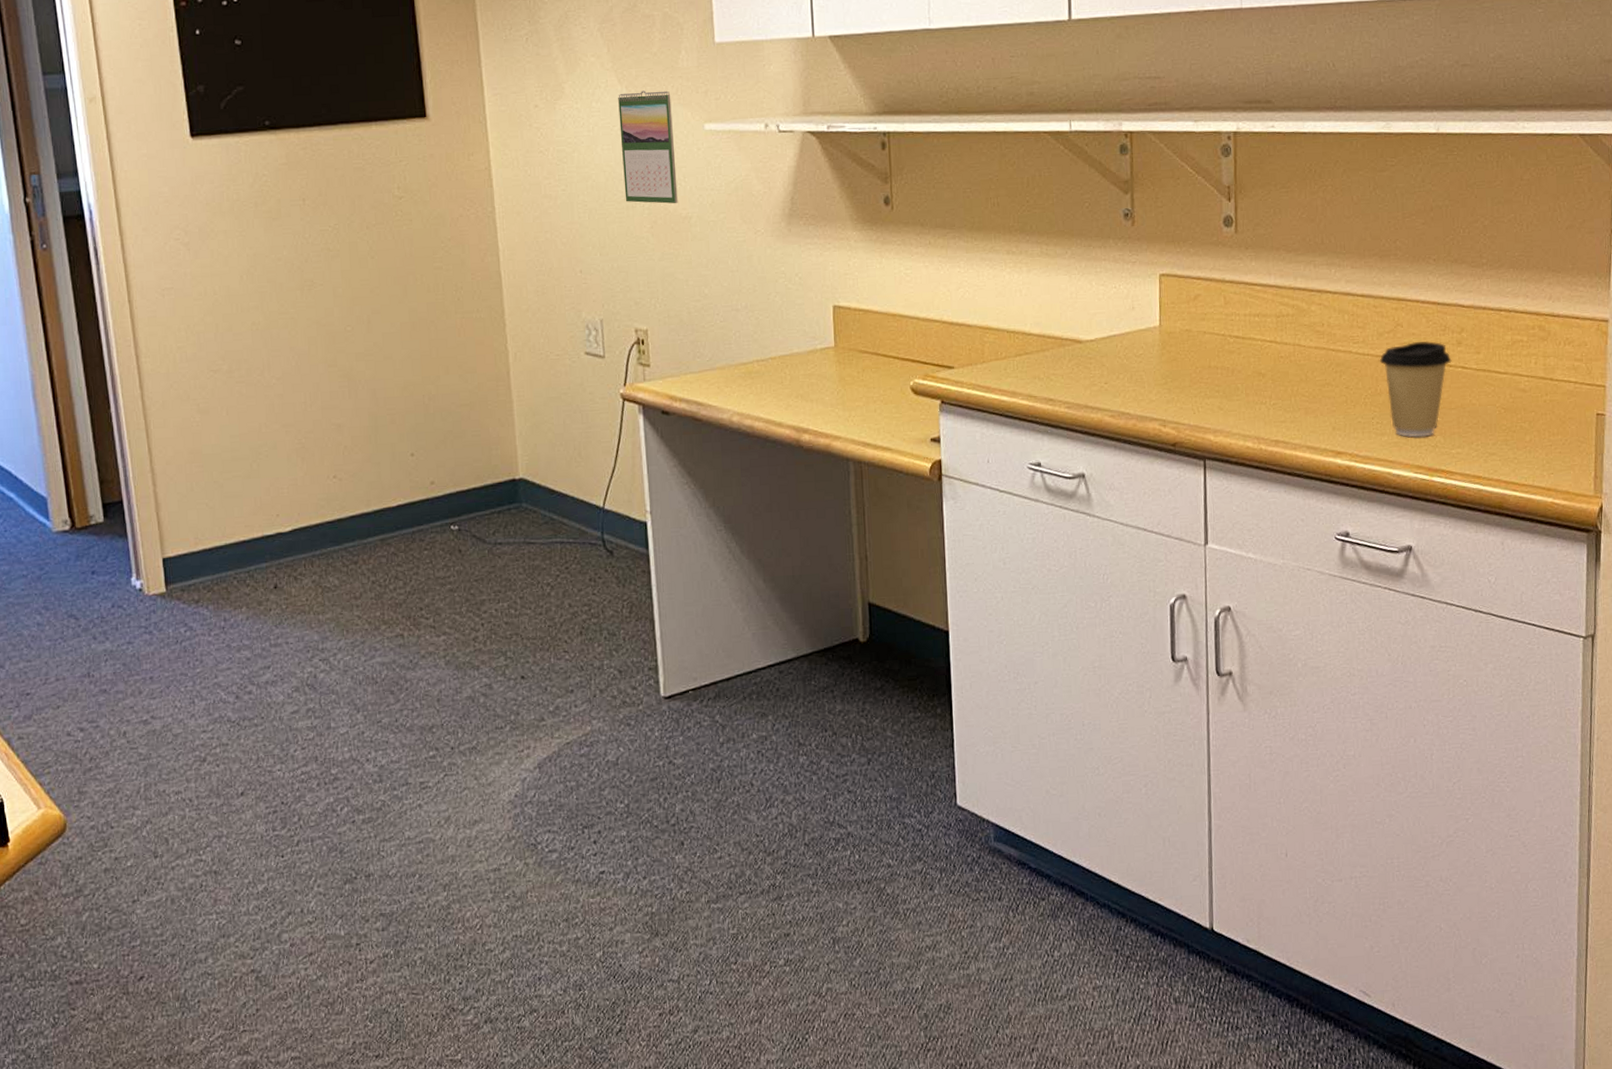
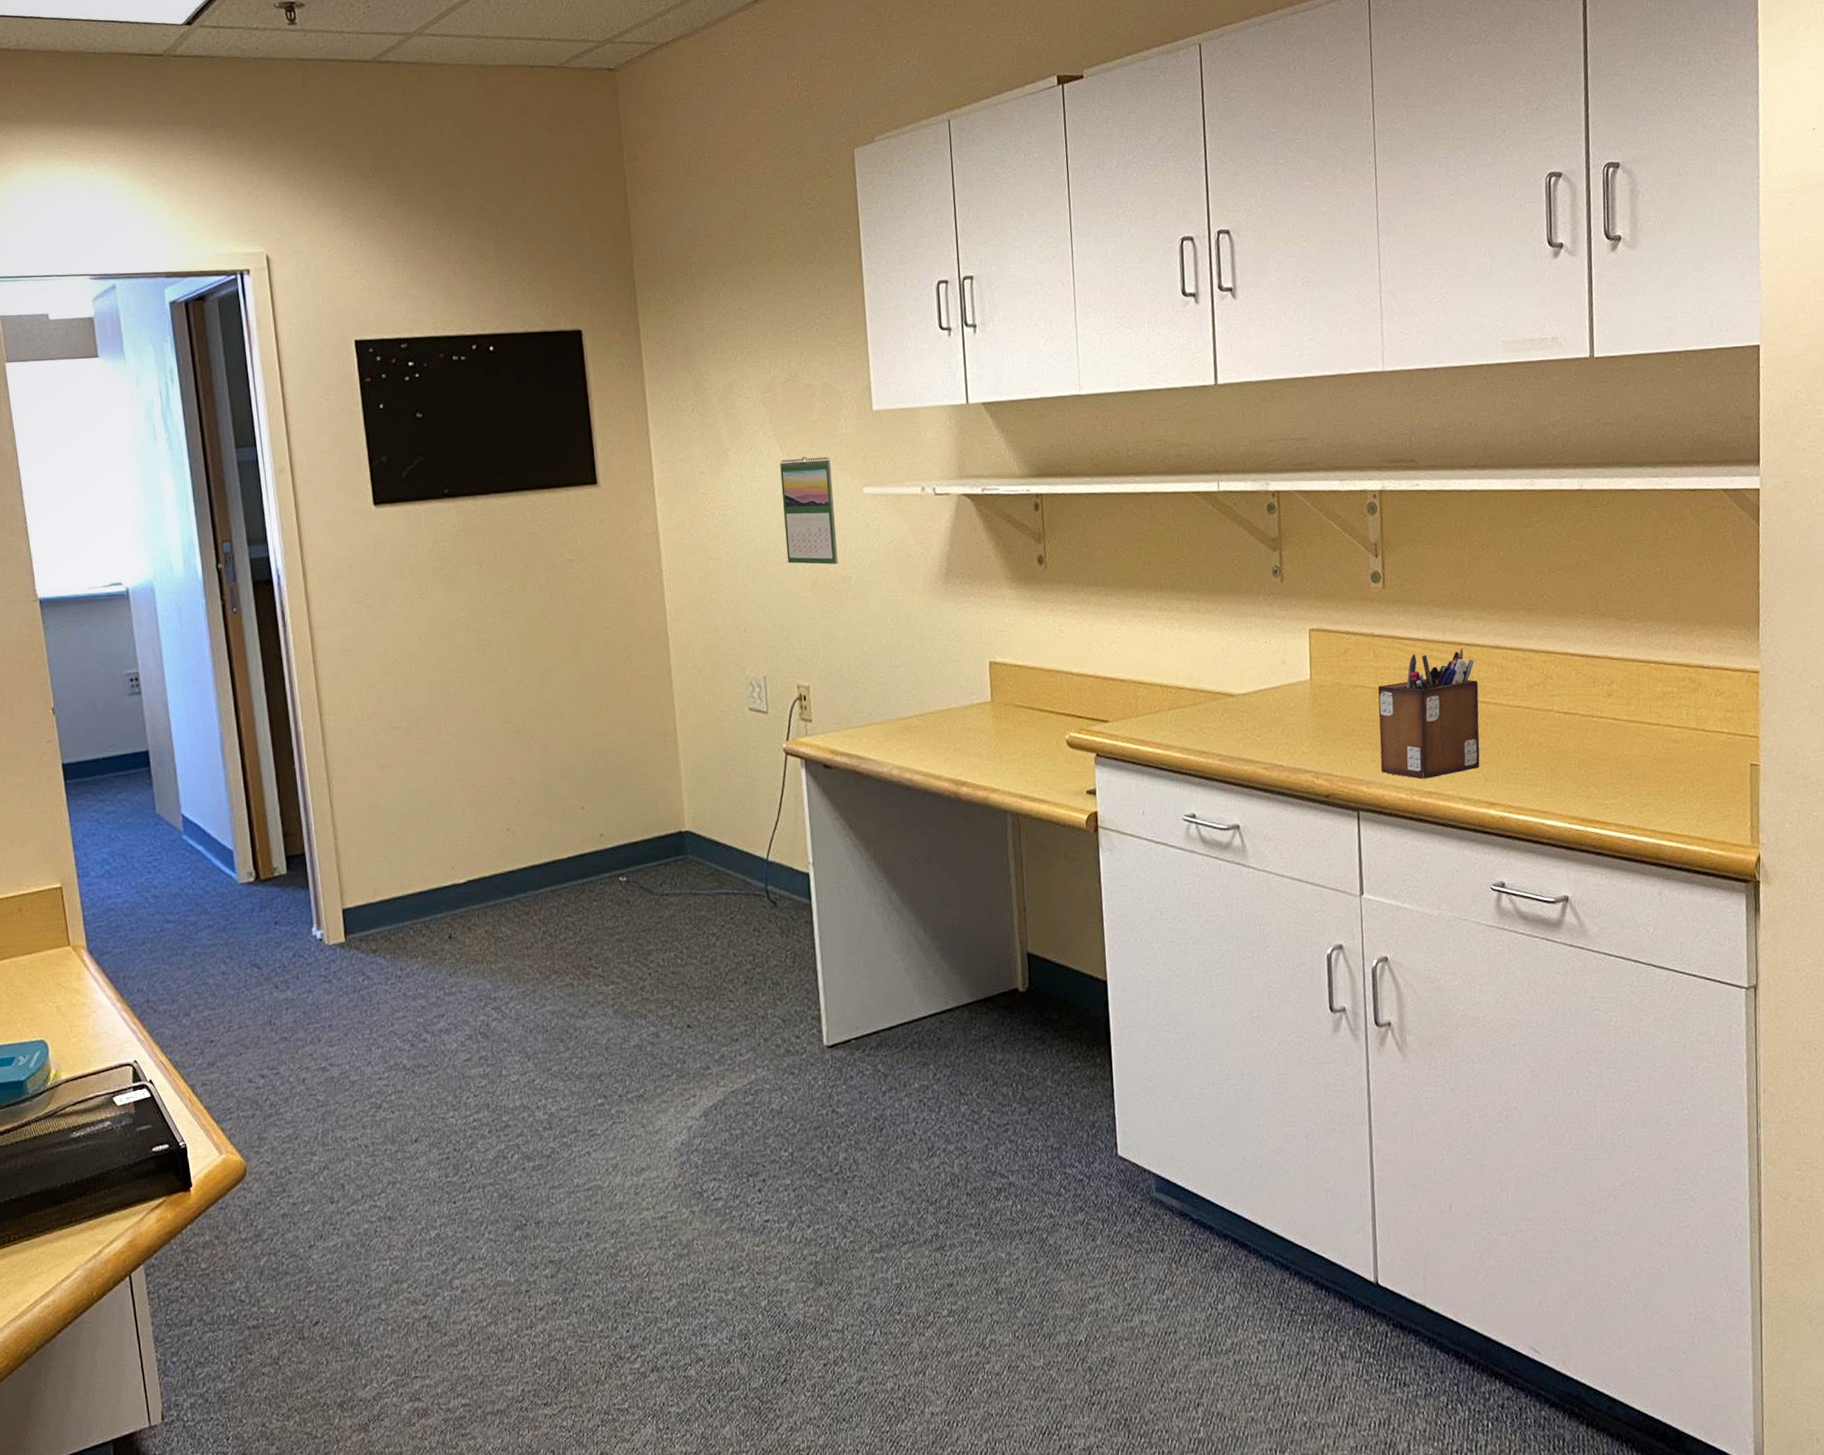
desk organizer: none [1227,295,1329,428] -> present [1378,648,1480,779]
coffee cup: present [1379,340,1452,437] -> none [1530,692,1603,788]

